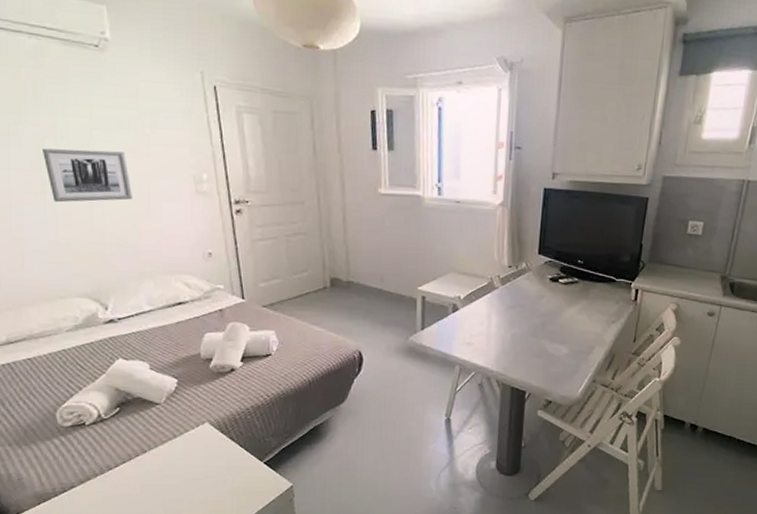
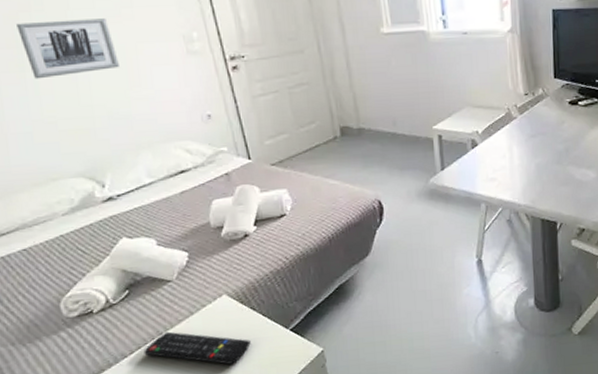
remote control: none [127,450,226,488] -> present [143,331,251,365]

